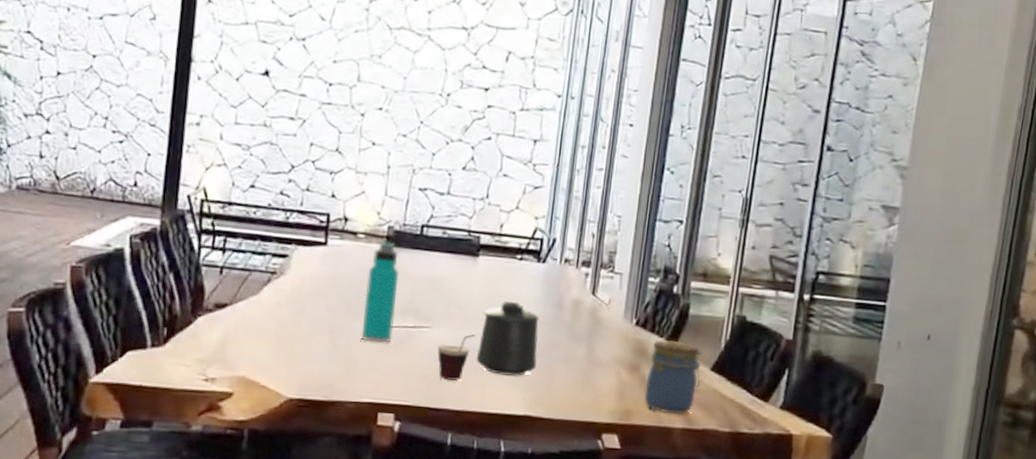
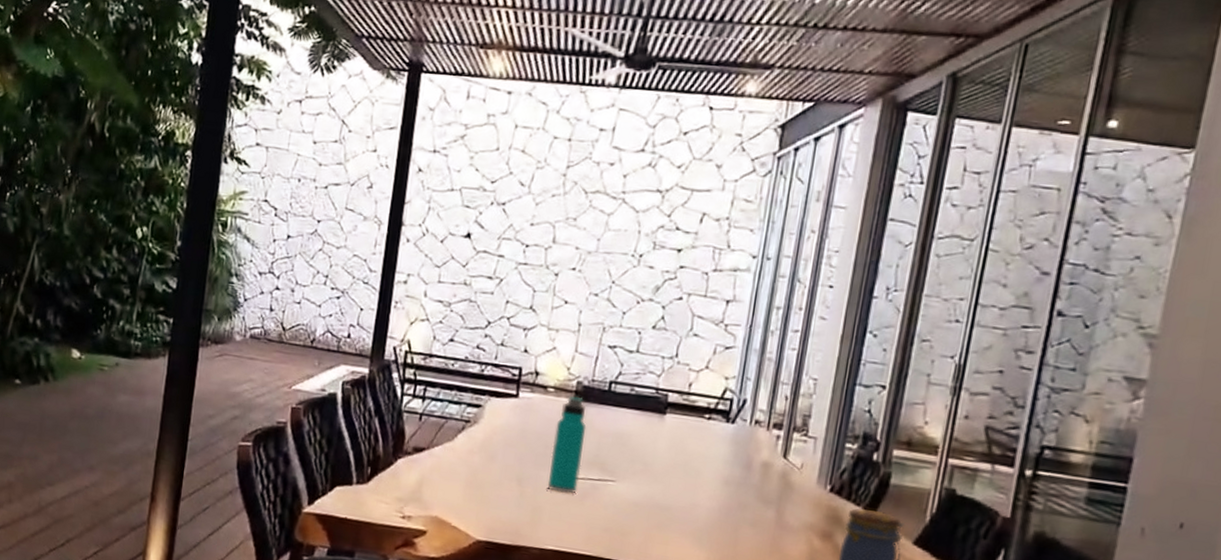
cup: present [437,334,476,381] -> none [621,490,660,535]
mug: present [476,301,540,376] -> none [659,460,727,535]

